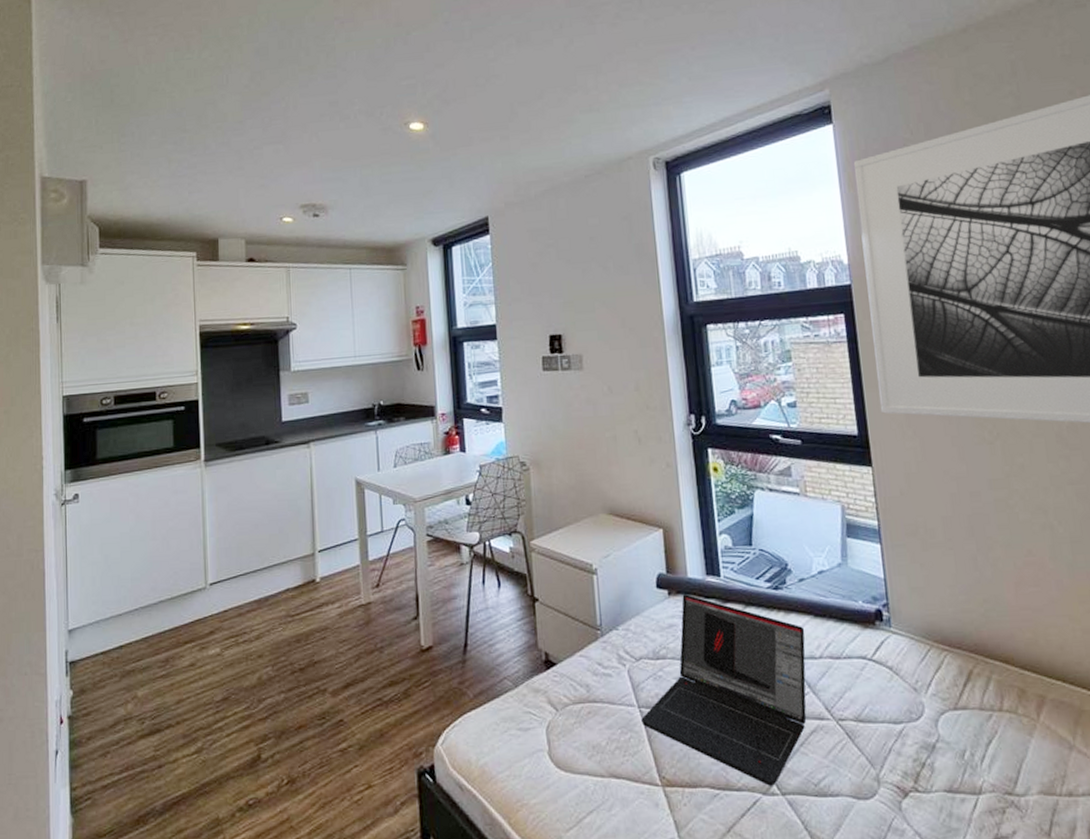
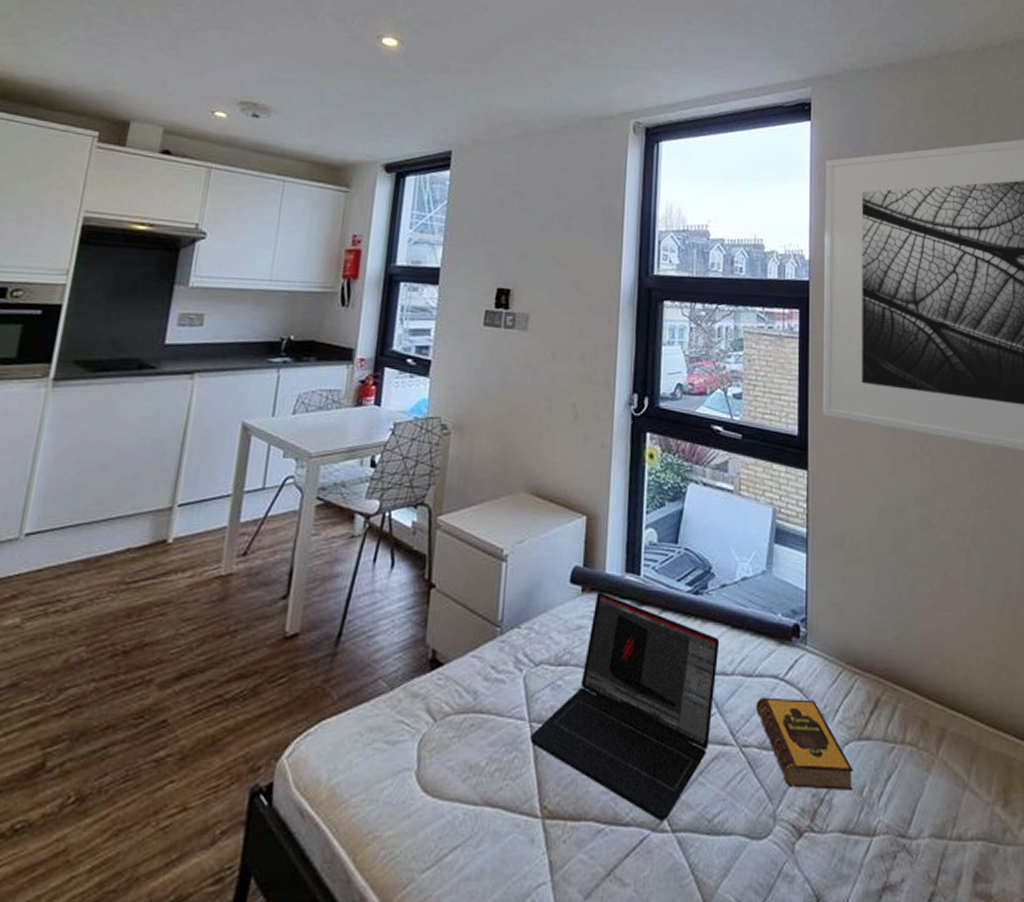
hardback book: none [848,676,954,755] -> present [756,697,853,790]

